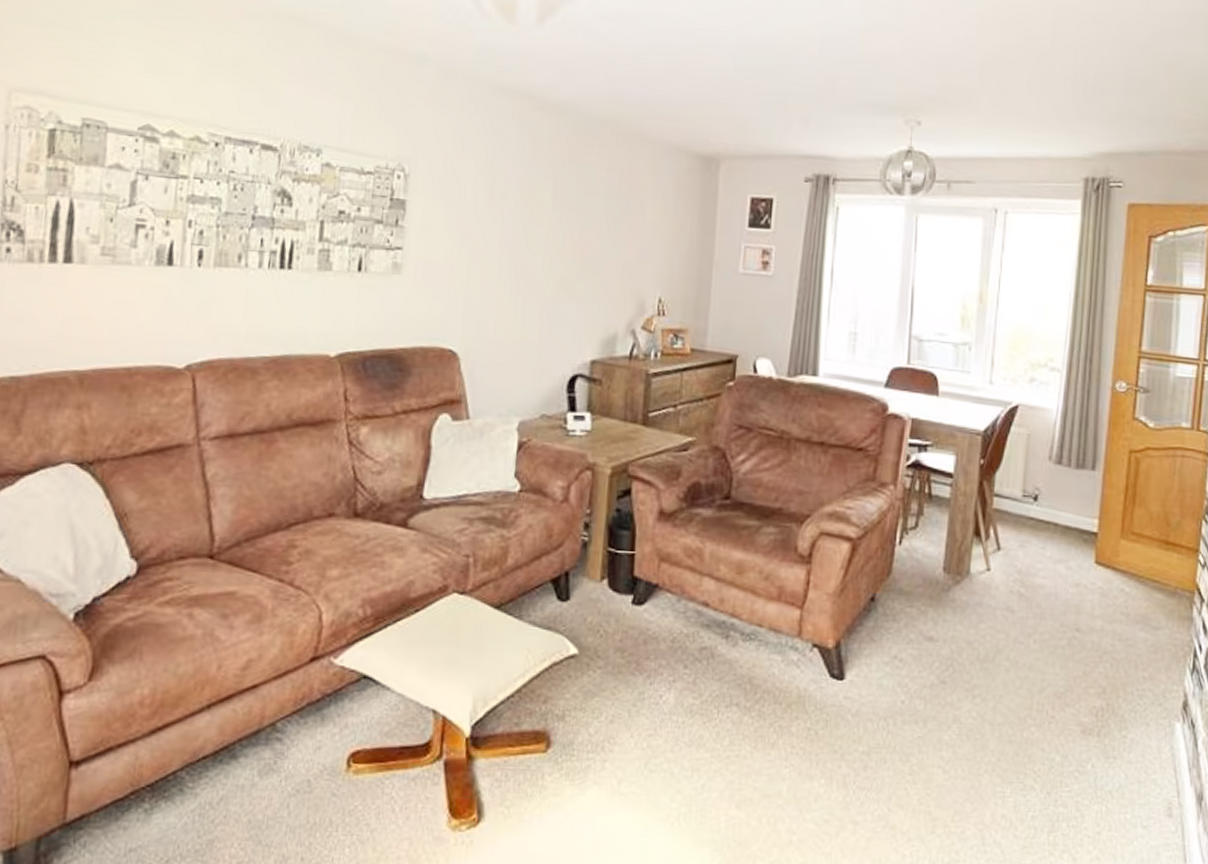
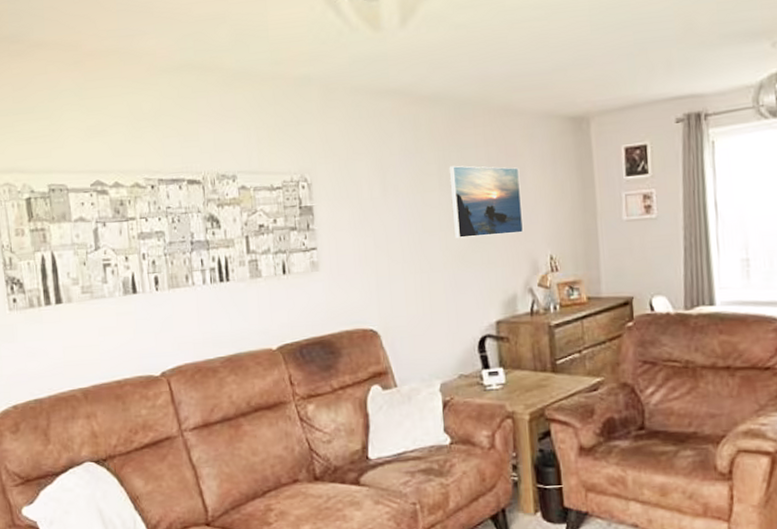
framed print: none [561,183,640,269] -> present [449,165,524,238]

